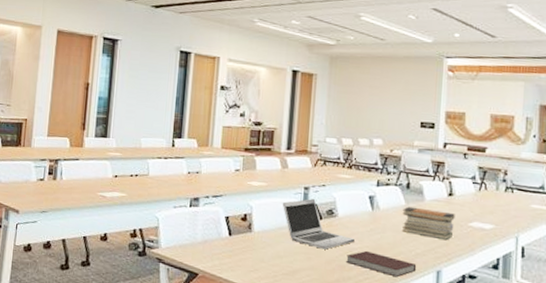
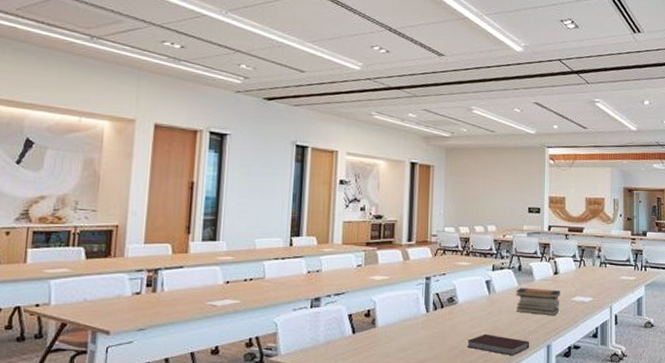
laptop: present [282,199,354,250] -> none [405,288,474,337]

